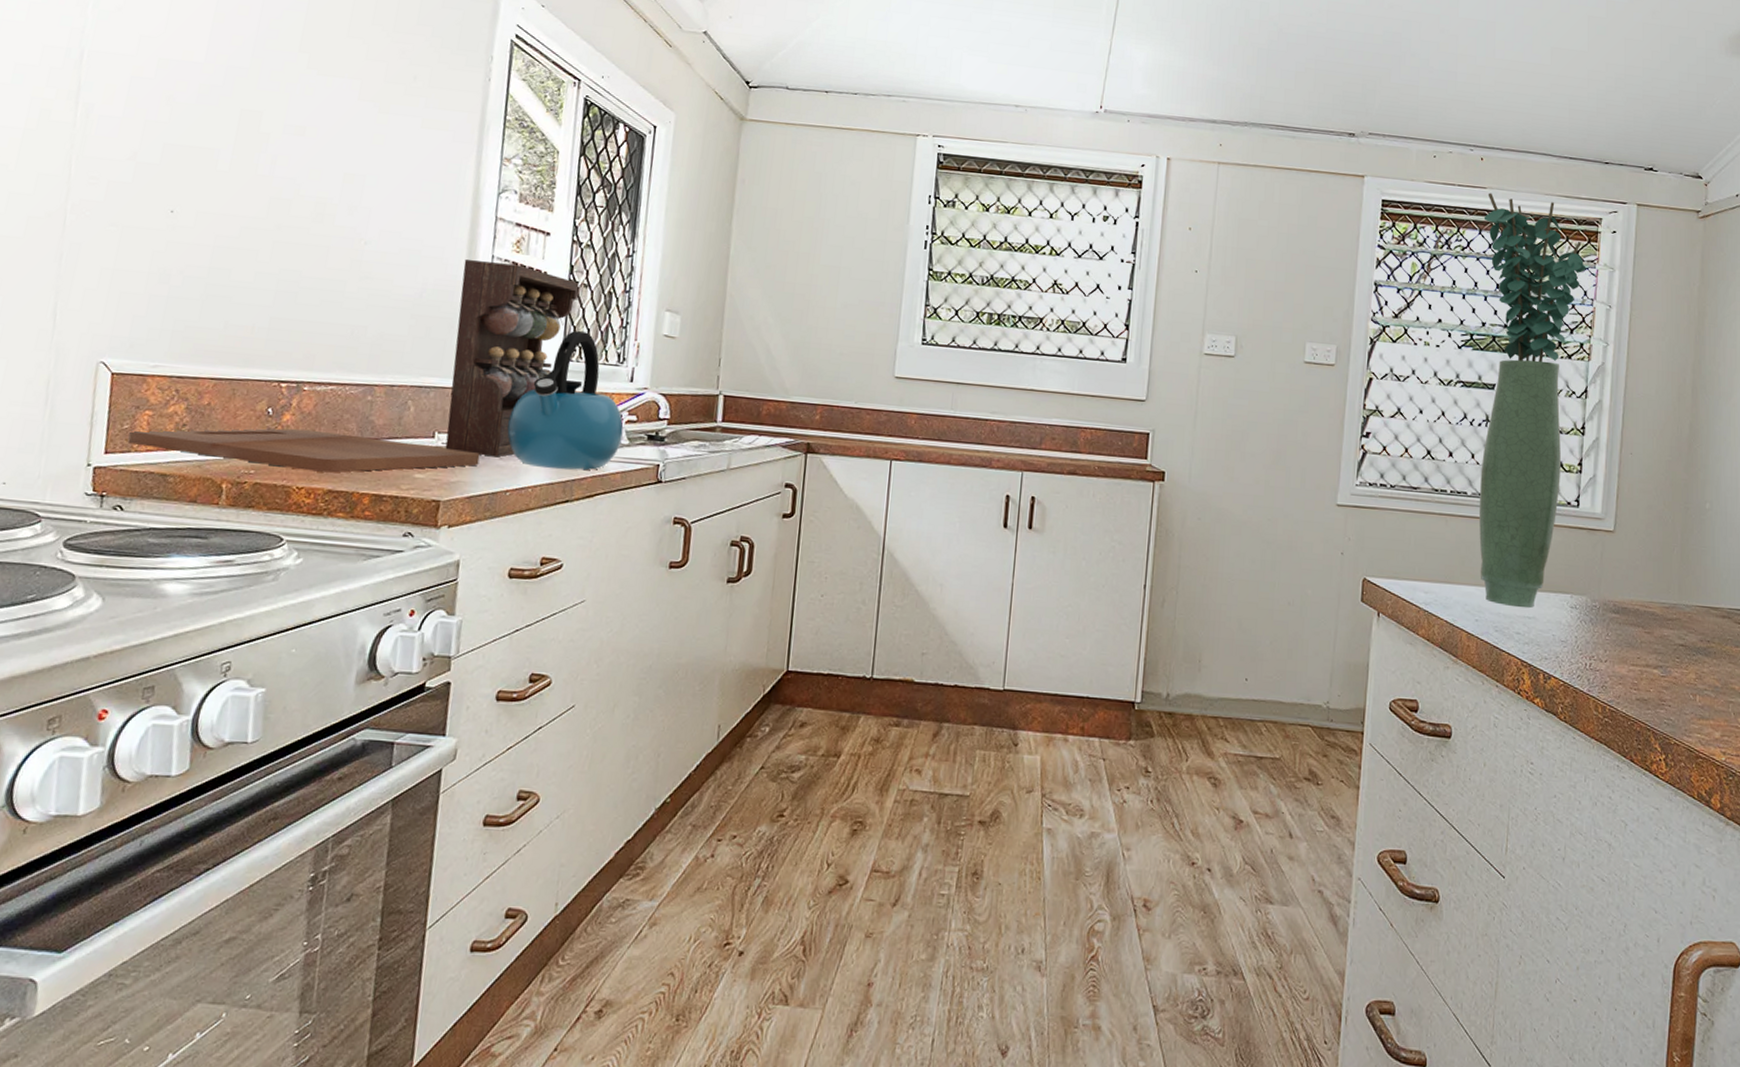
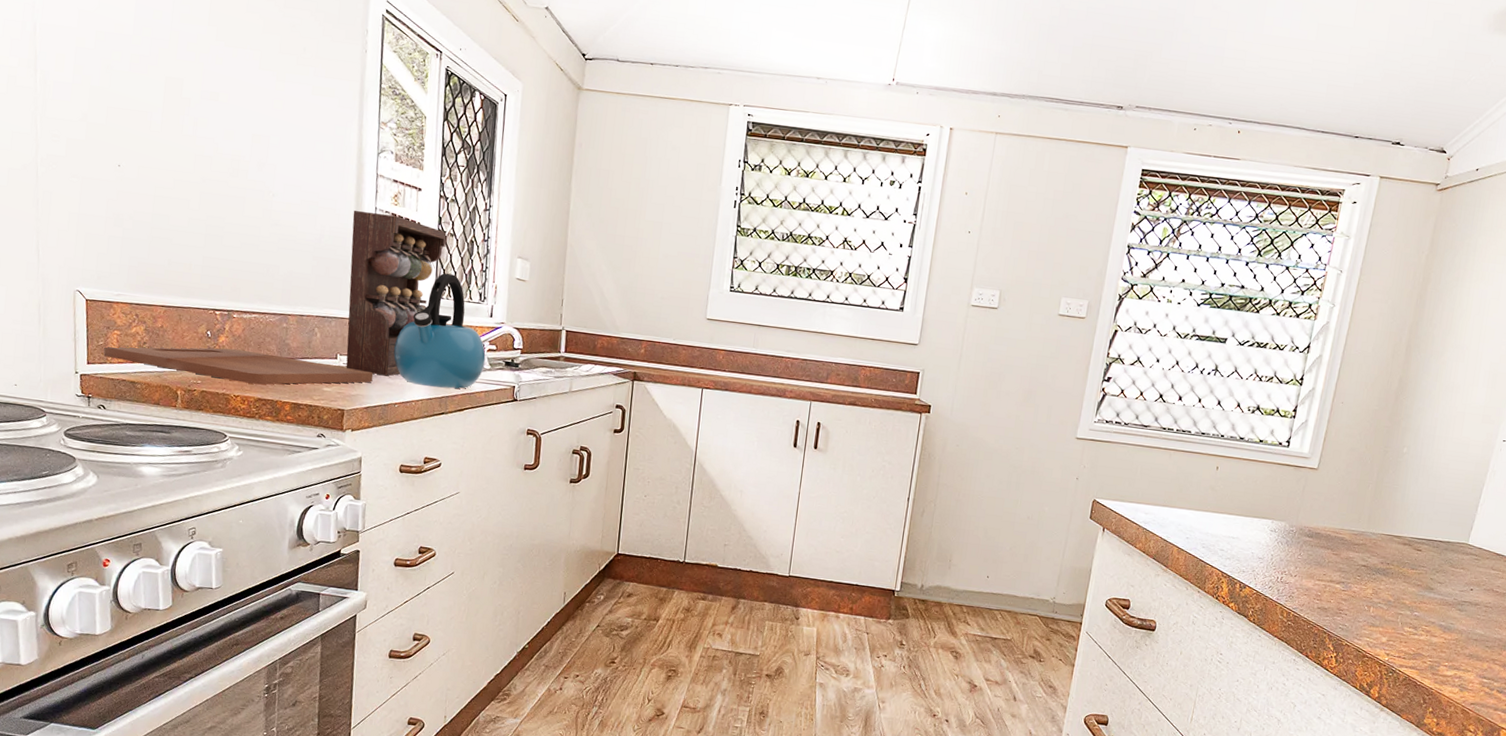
vase: present [1478,192,1586,609] -> none [1194,164,1324,530]

